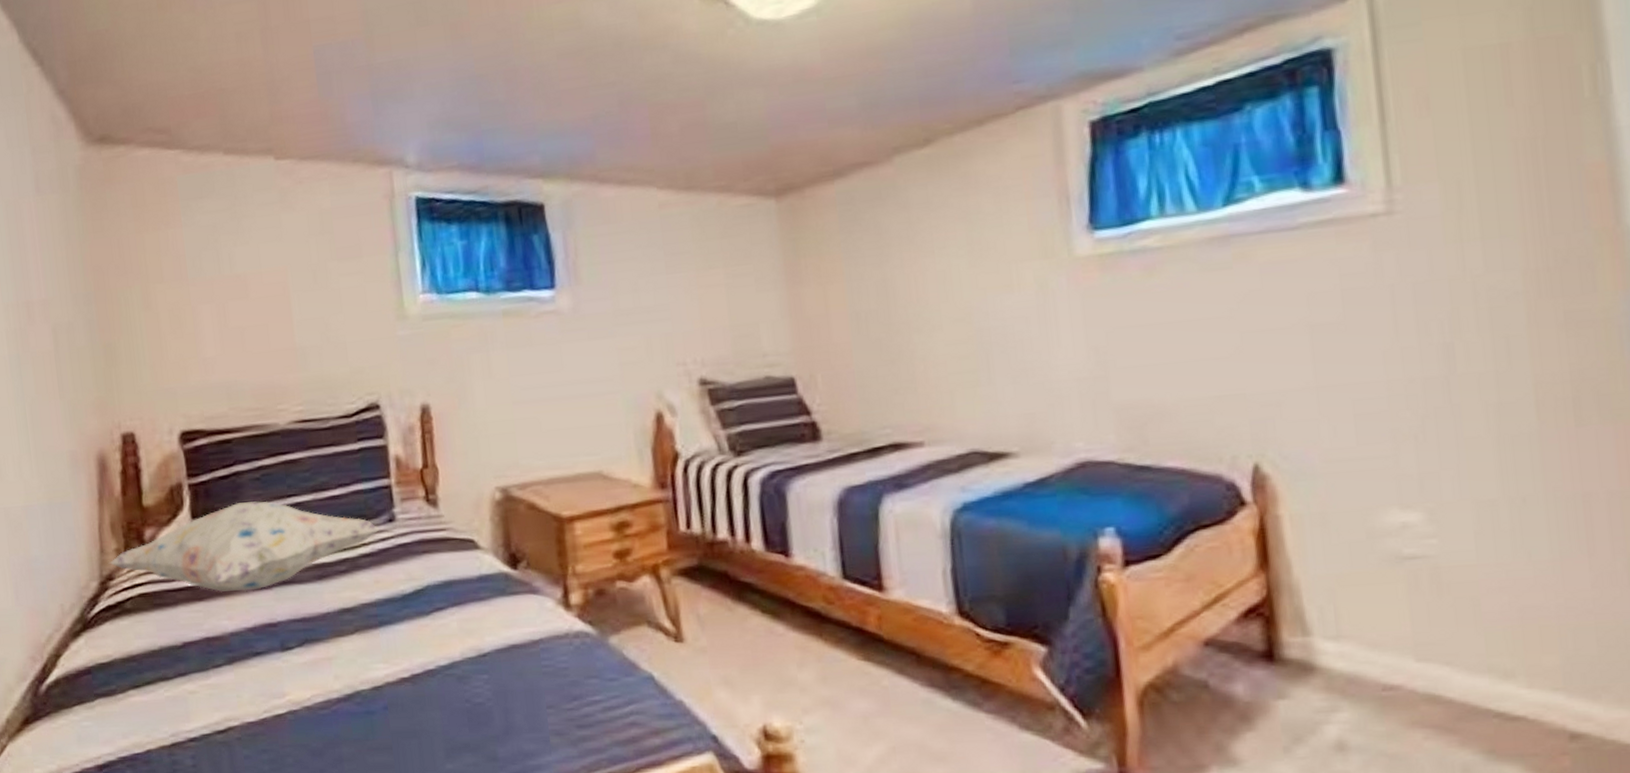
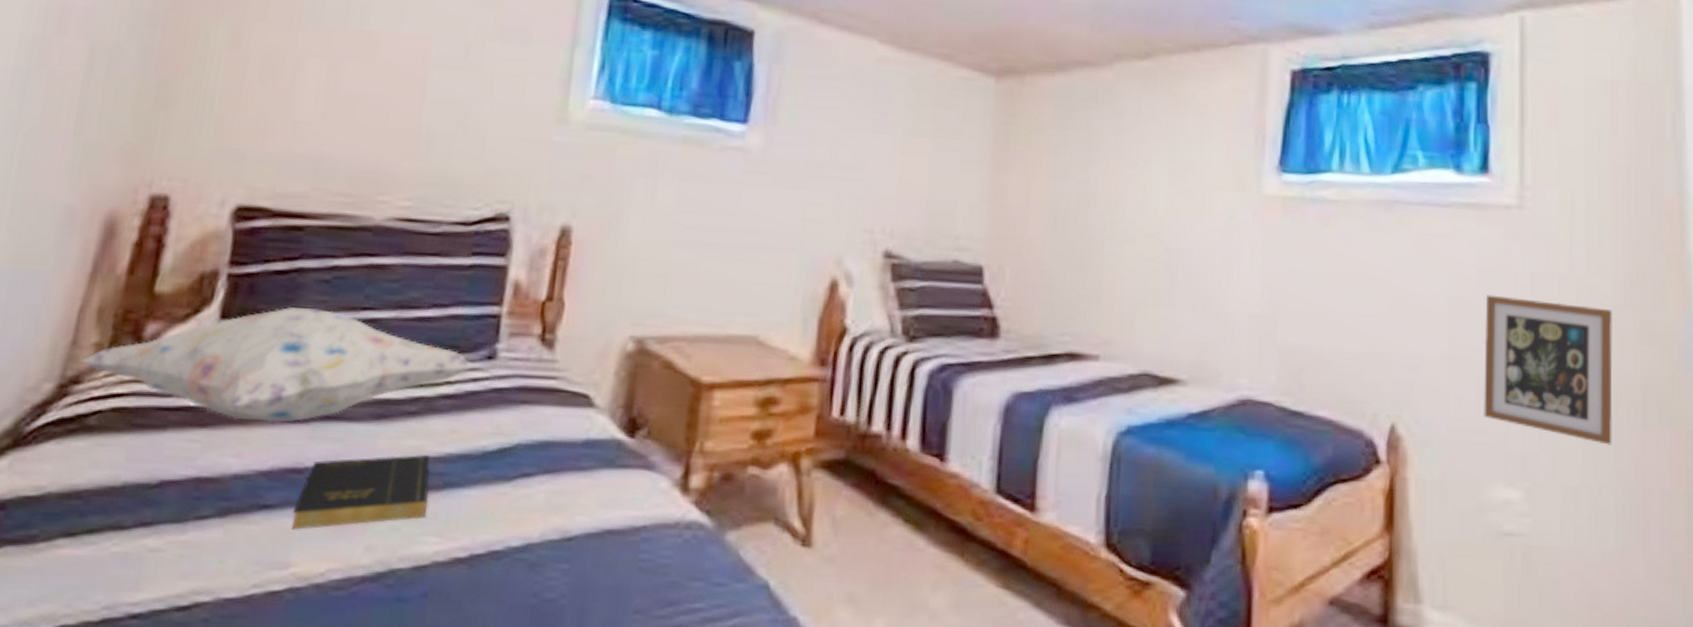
book: none [277,602,372,669] -> present [291,455,430,530]
picture frame: none [1355,305,1536,452] -> present [1484,294,1613,445]

